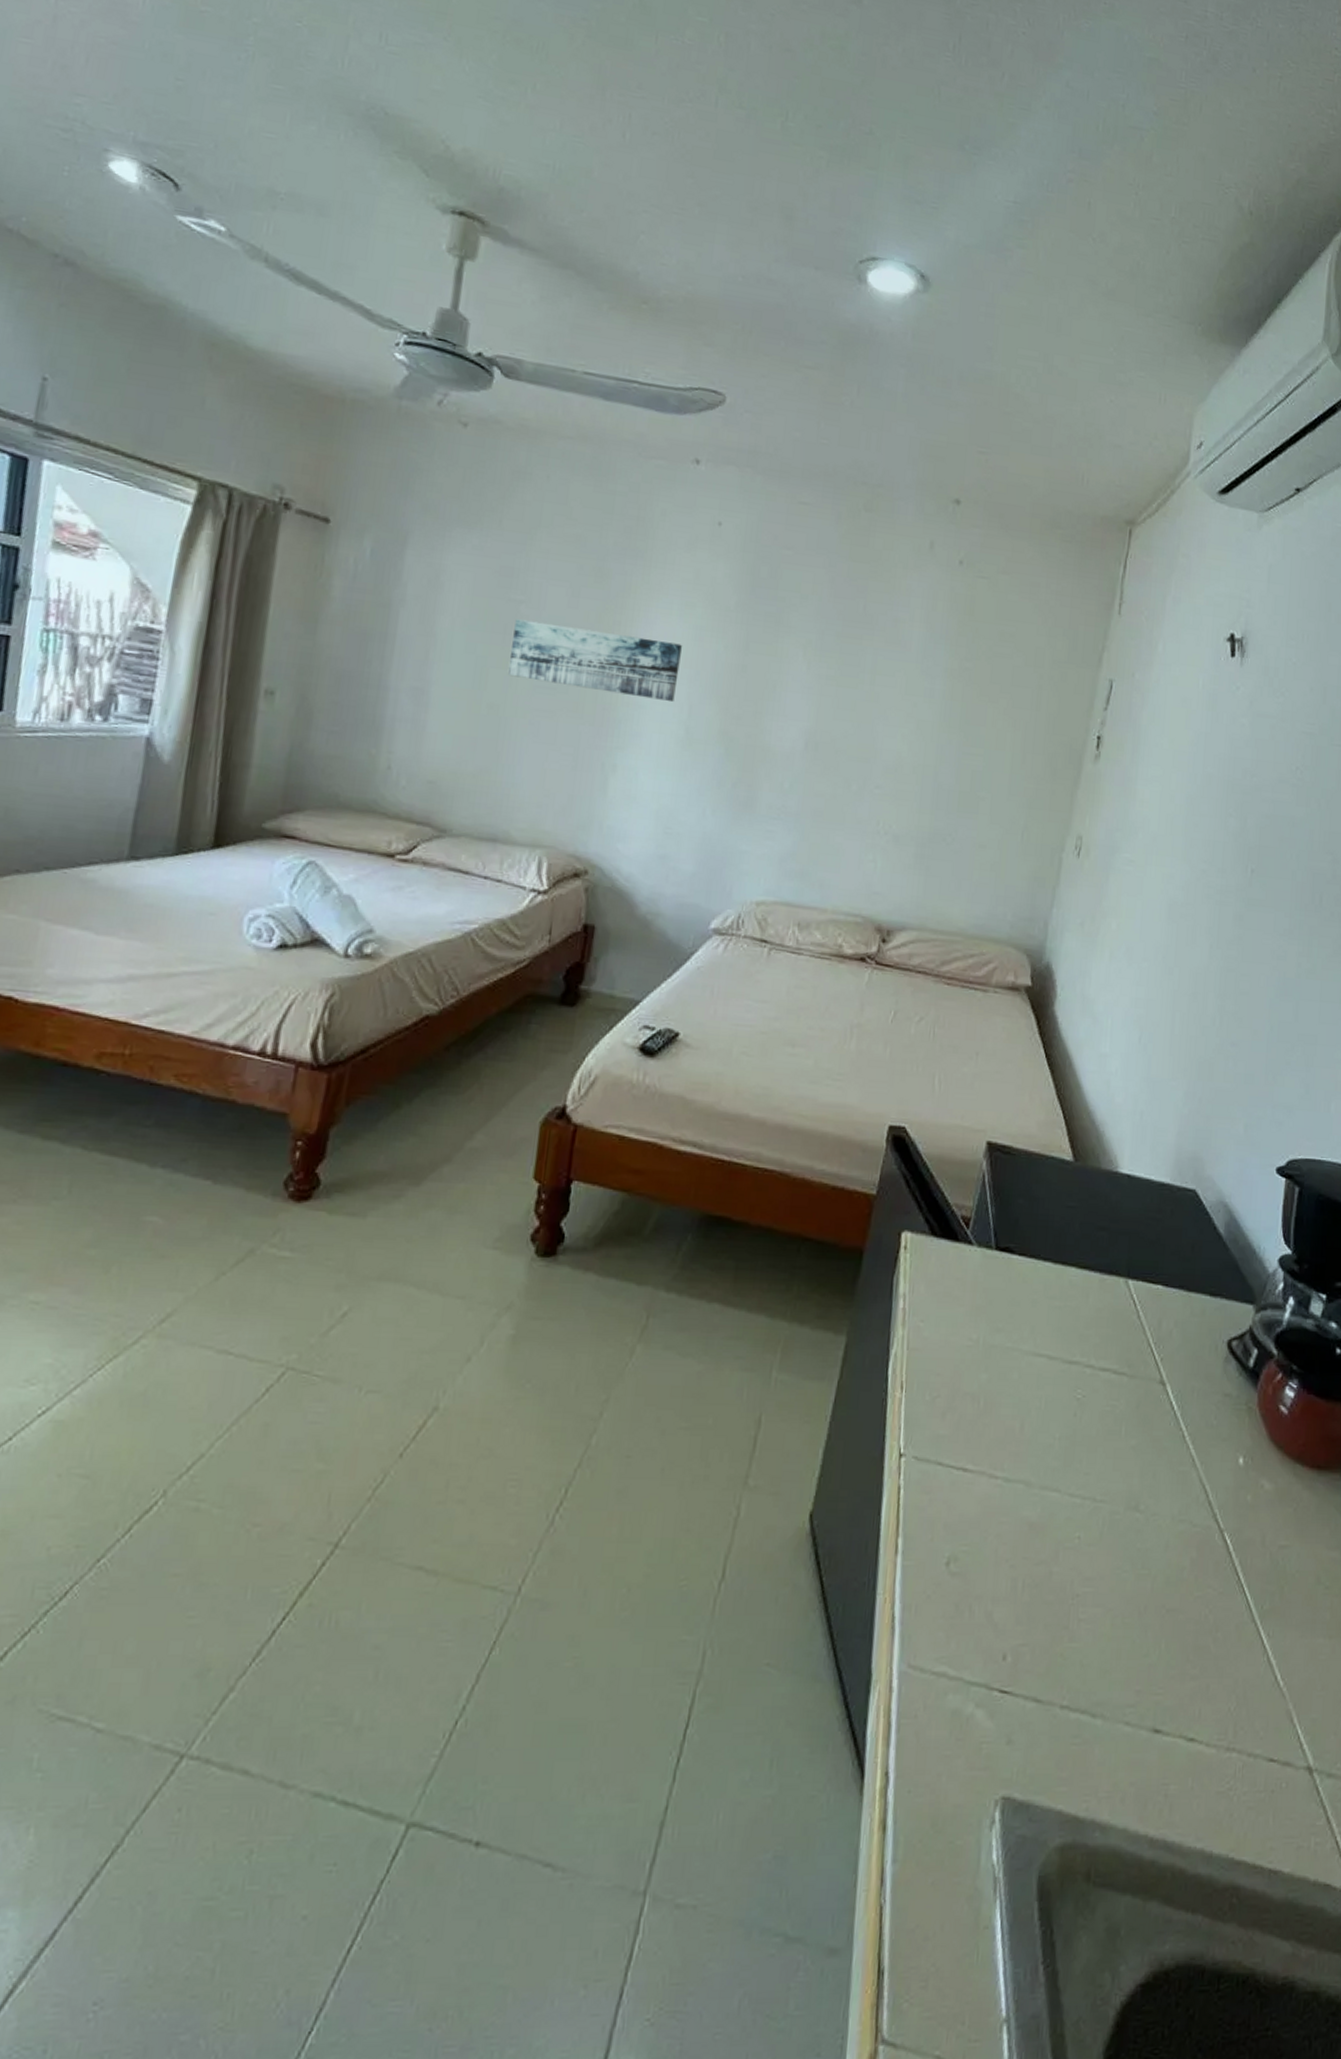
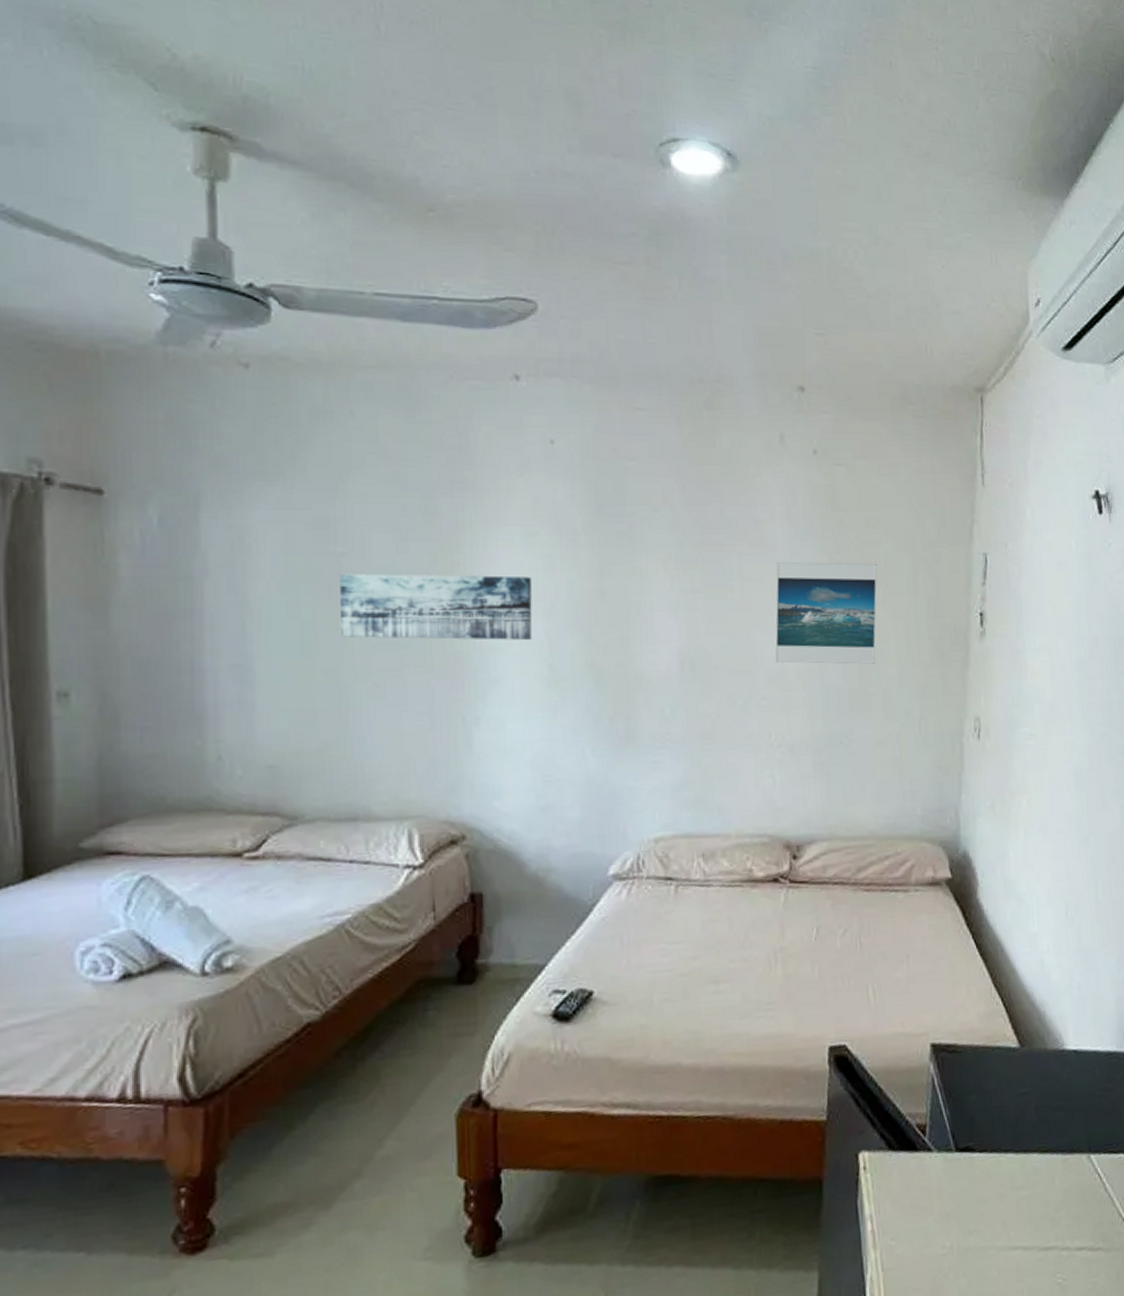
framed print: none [893,661,1005,770] -> present [775,562,878,665]

